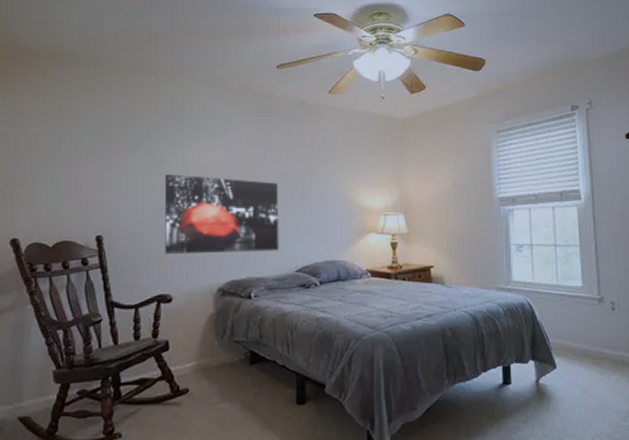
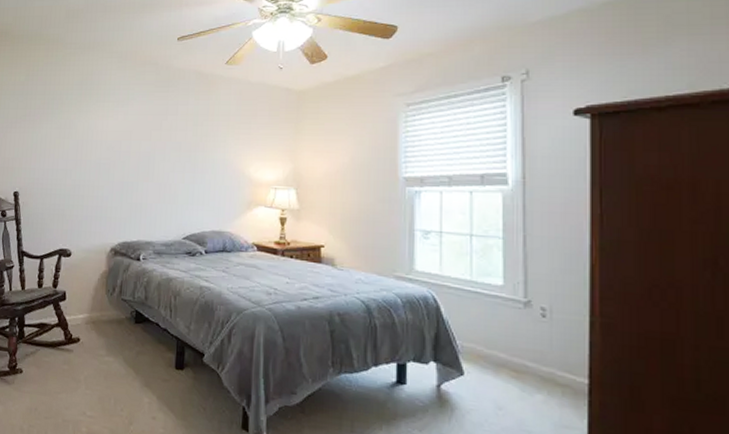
wall art: present [164,174,279,255] -> none [68,139,172,217]

